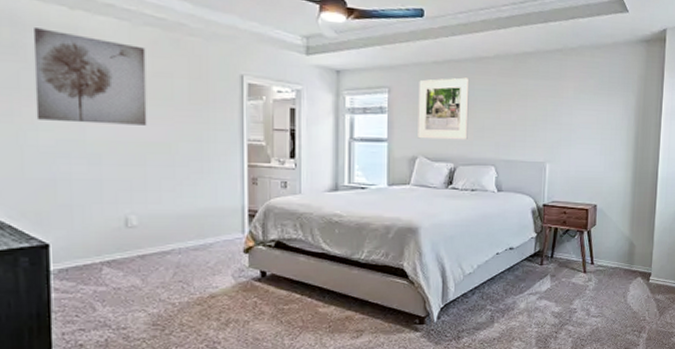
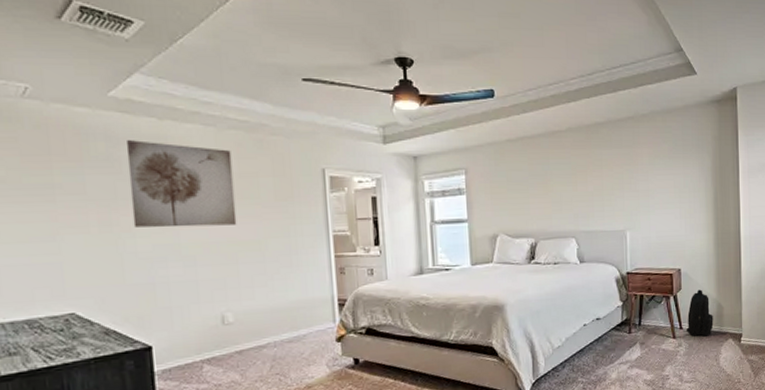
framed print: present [418,77,470,140] -> none [494,153,547,217]
backpack: none [598,226,625,273] -> present [687,289,714,337]

